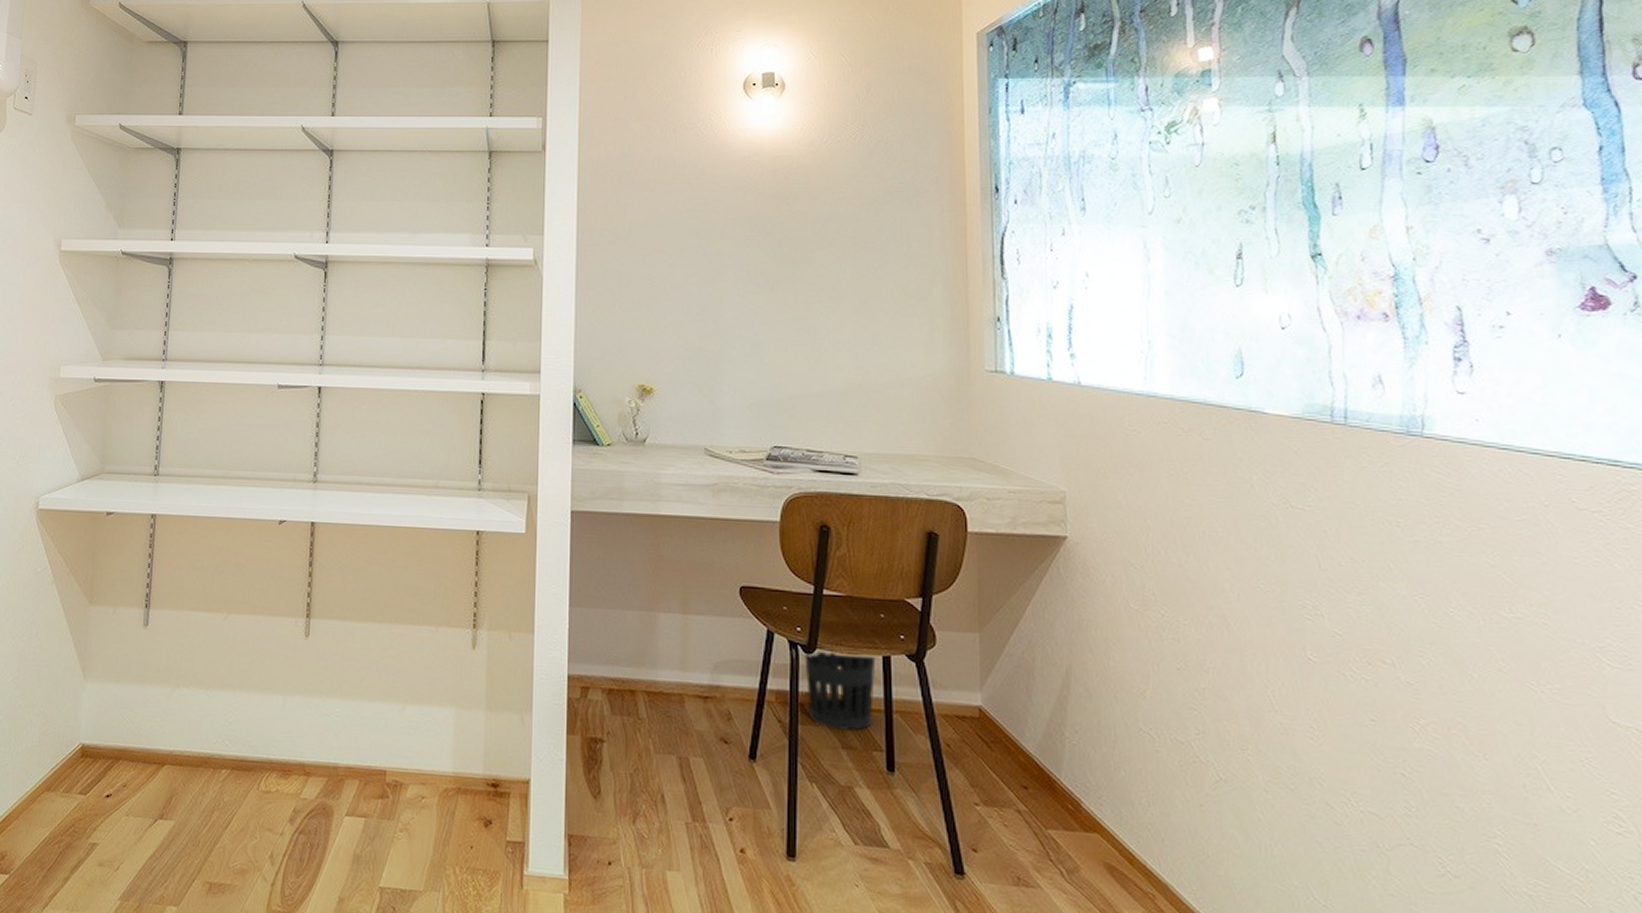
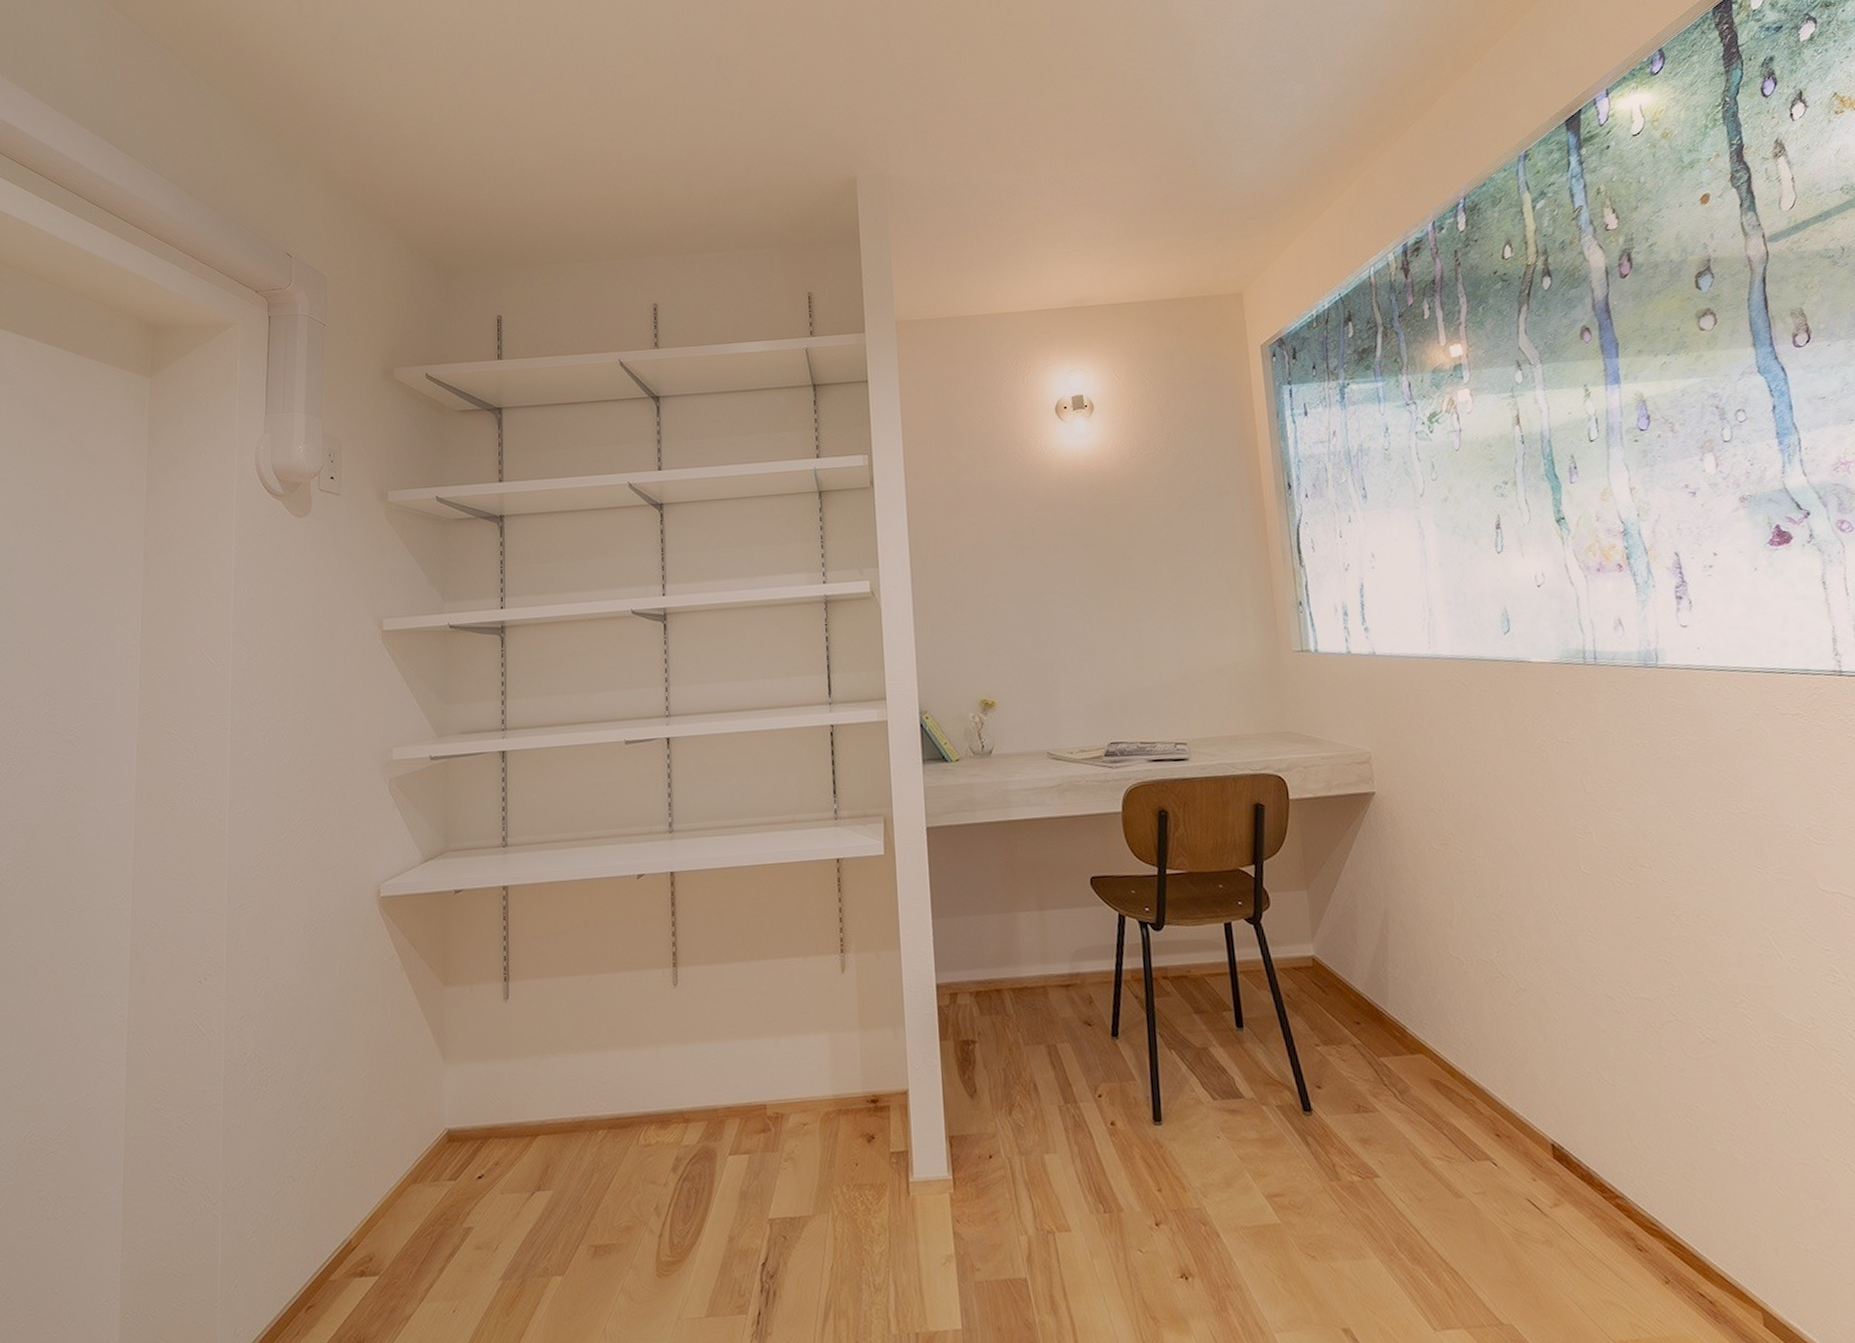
wastebasket: present [804,649,876,732] -> none [1154,924,1221,998]

